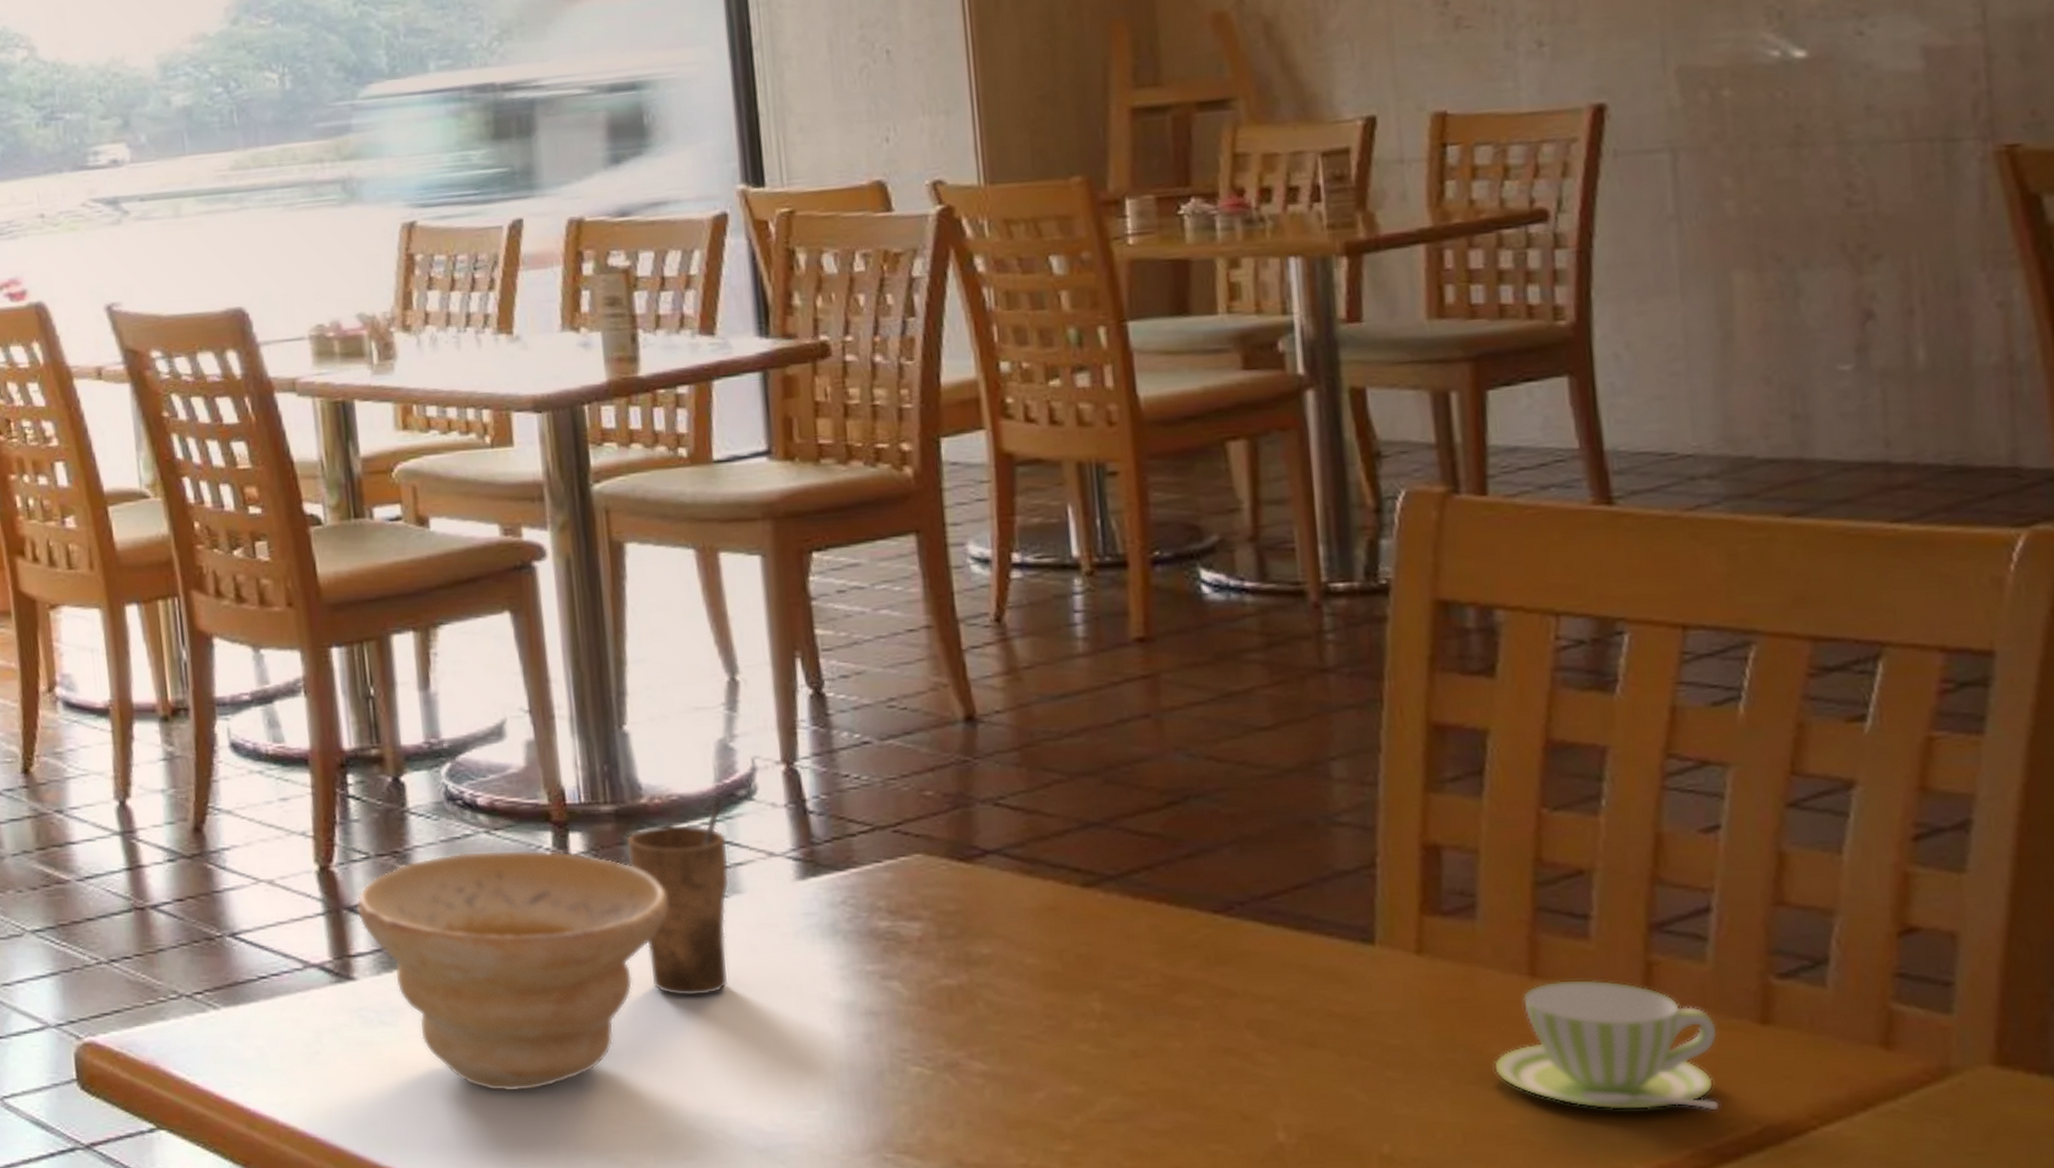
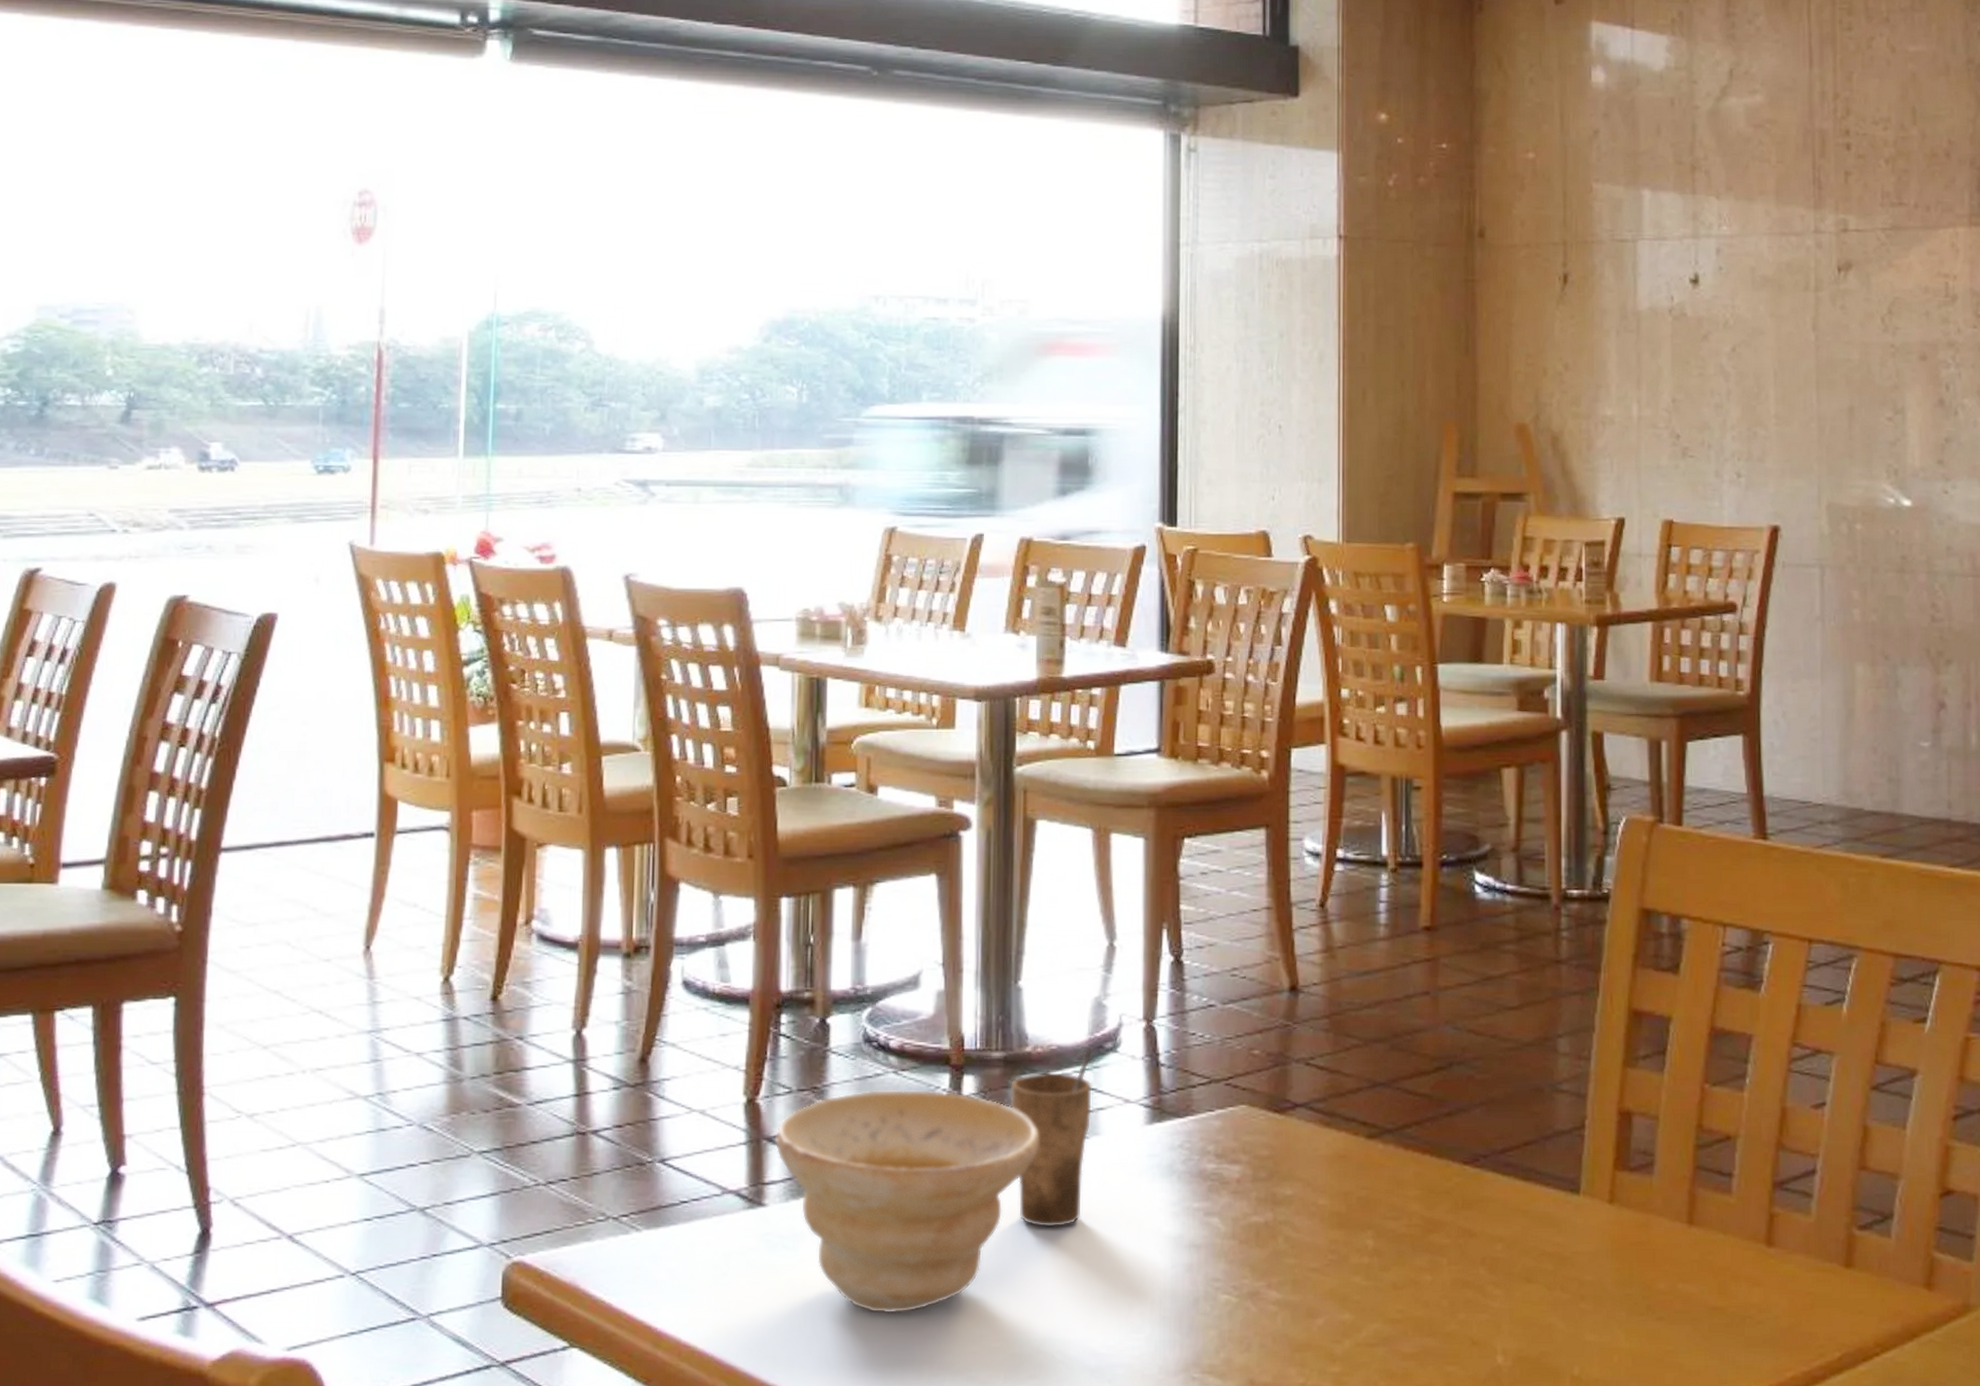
cup: present [1494,980,1719,1111] -> none [1659,1228,1815,1340]

